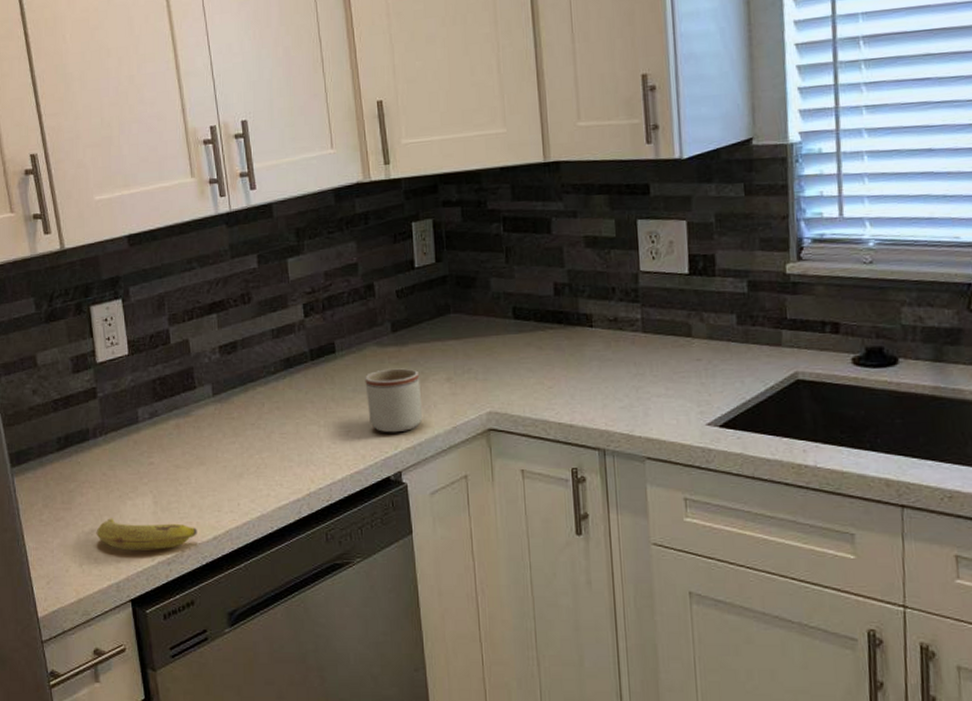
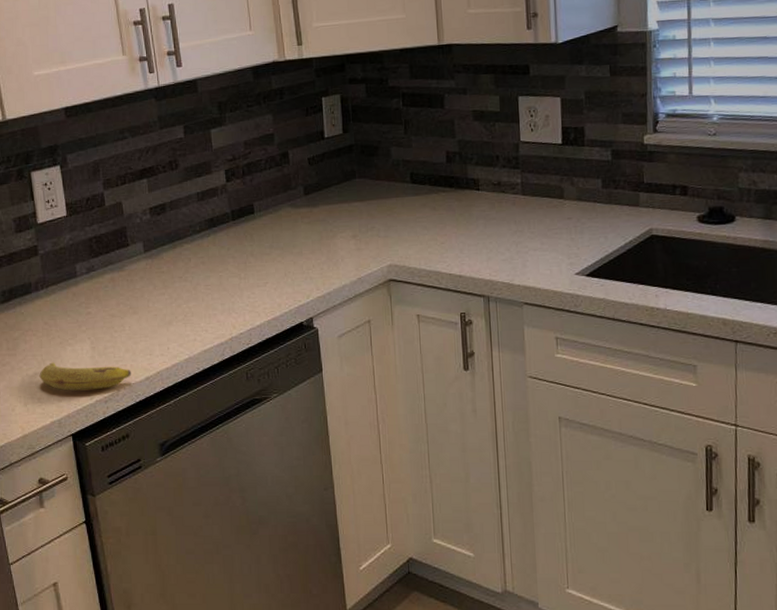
mug: present [365,368,422,433] -> none [280,226,331,284]

